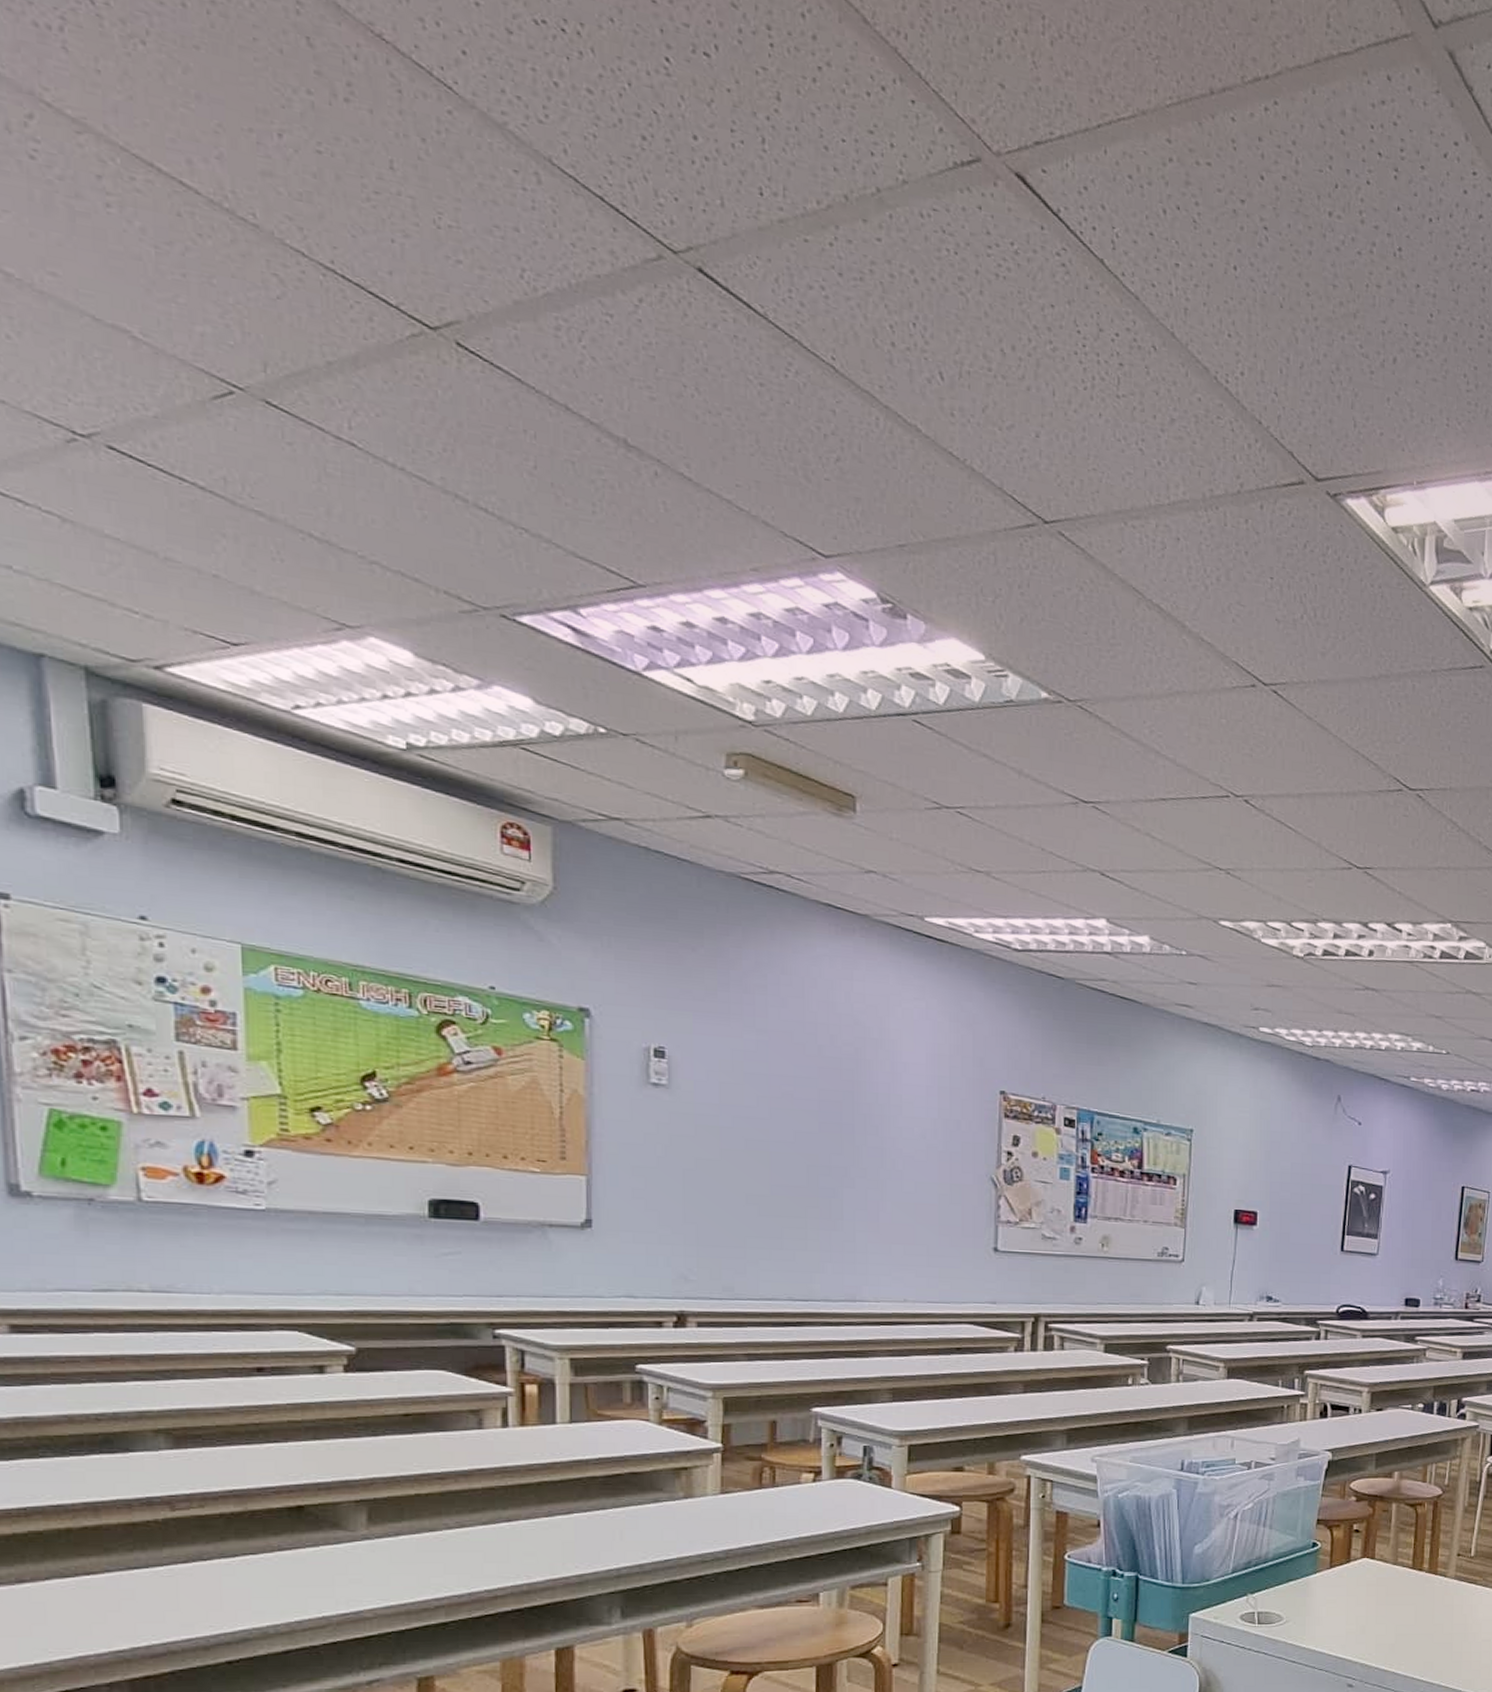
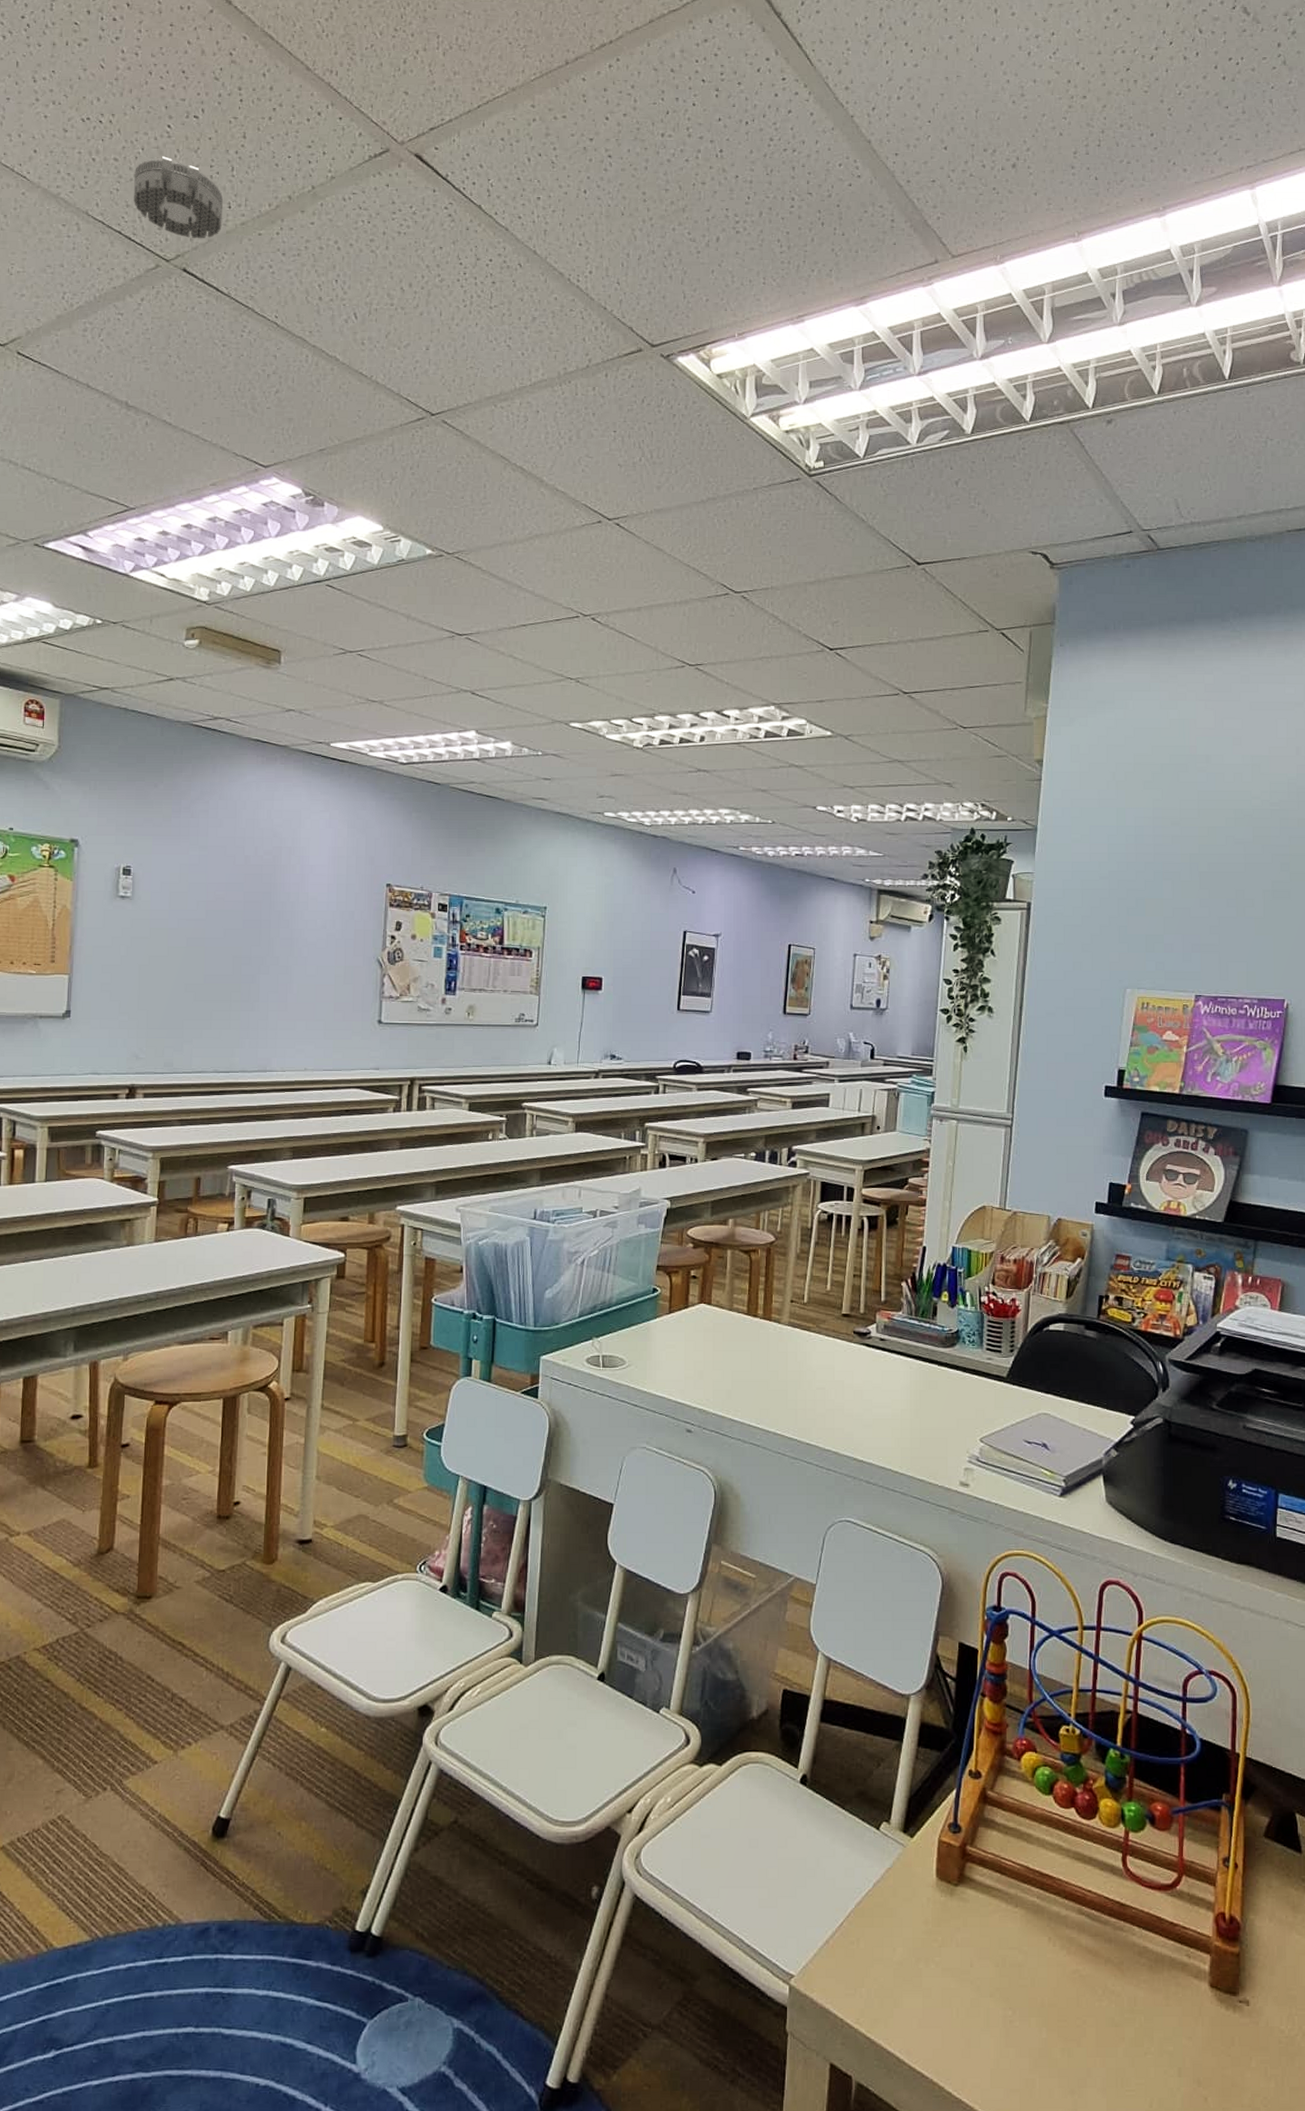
smoke detector: none [619,101,752,232] -> present [134,156,224,239]

